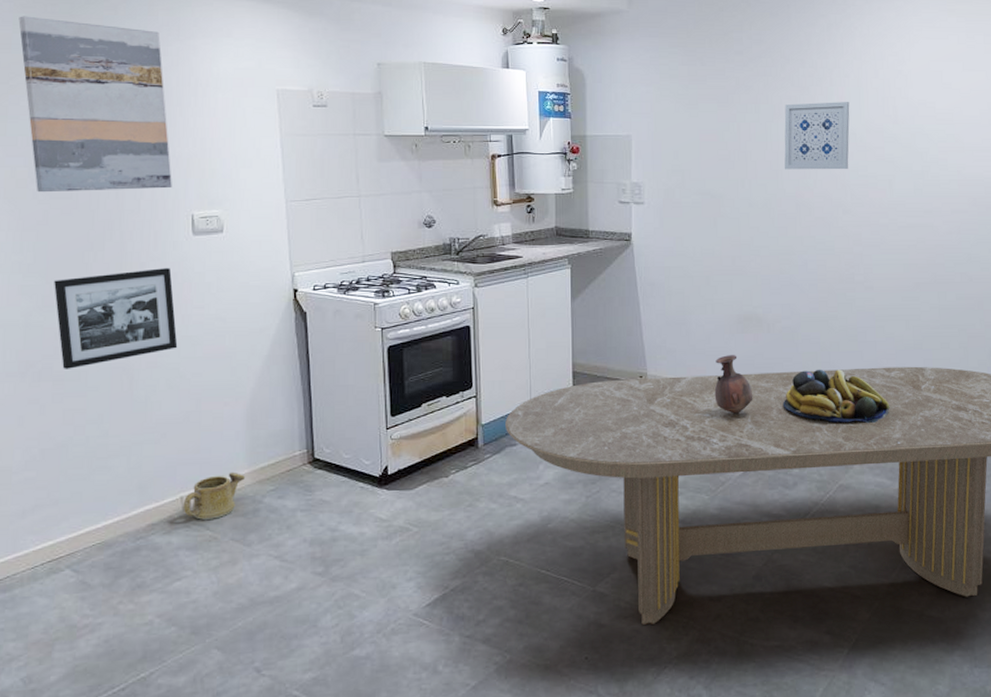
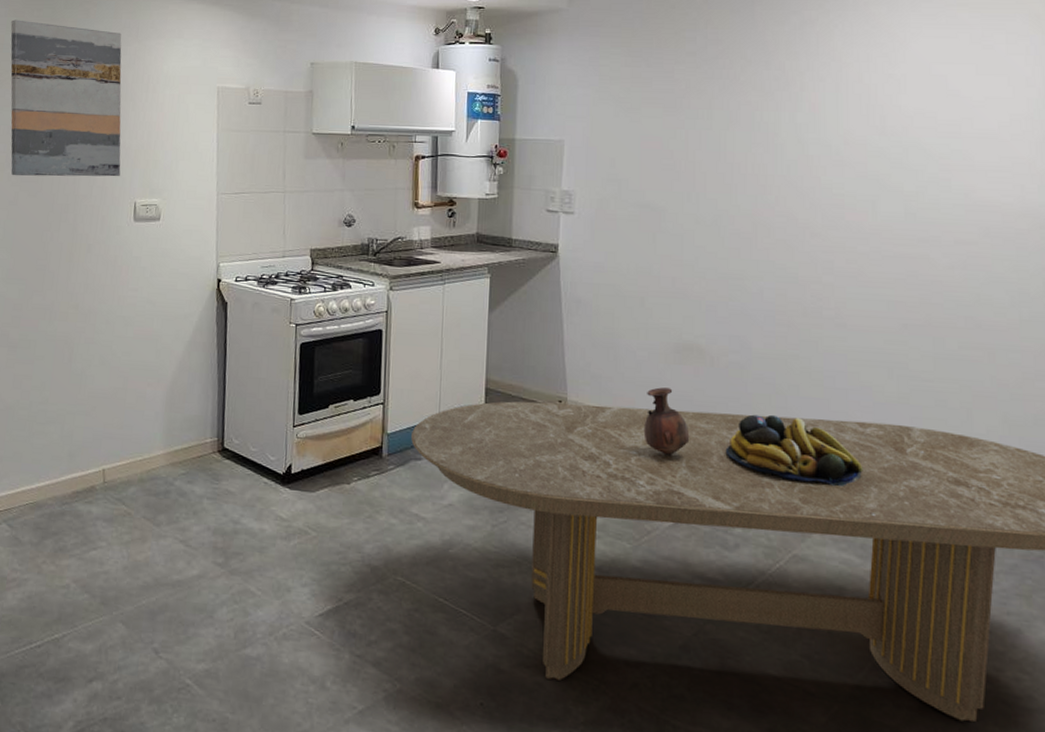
picture frame: present [54,268,178,369] -> none [16,250,113,338]
watering can: present [183,472,246,520] -> none [104,451,161,495]
wall art: present [784,102,850,170] -> none [740,109,824,187]

